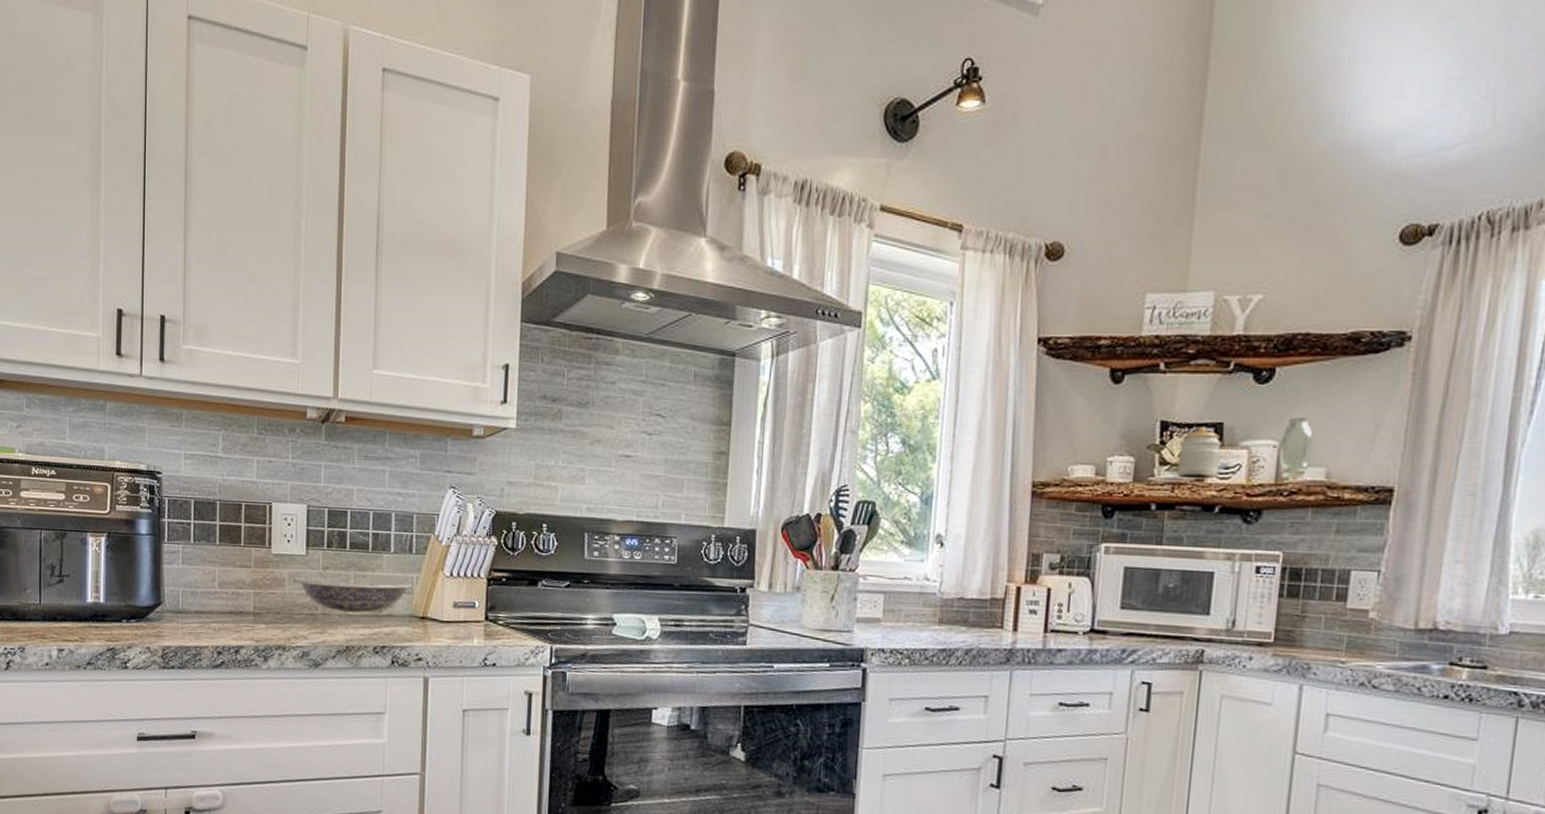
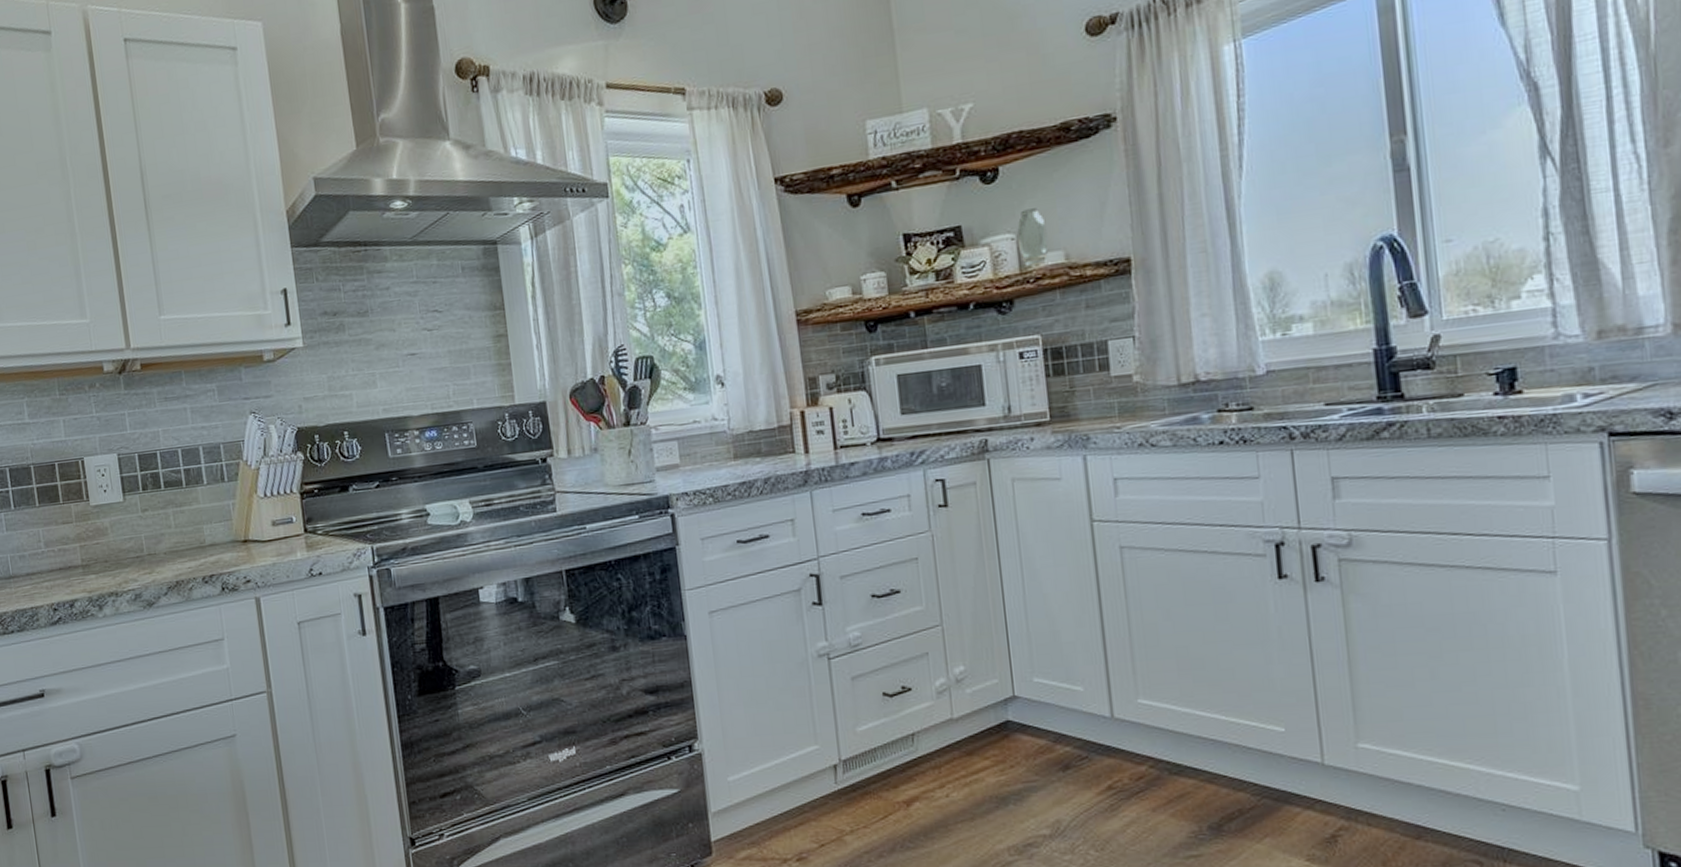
bowl: present [294,577,414,614] -> none [116,509,231,550]
jar: present [1176,427,1222,479] -> none [924,233,967,284]

